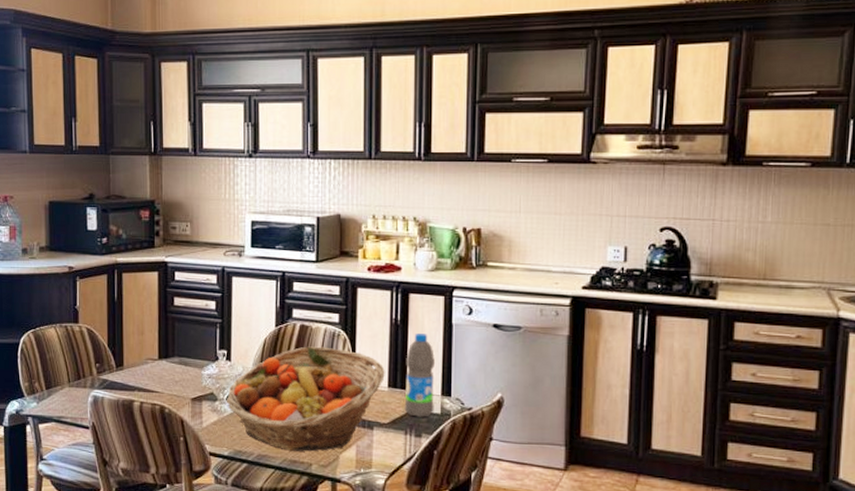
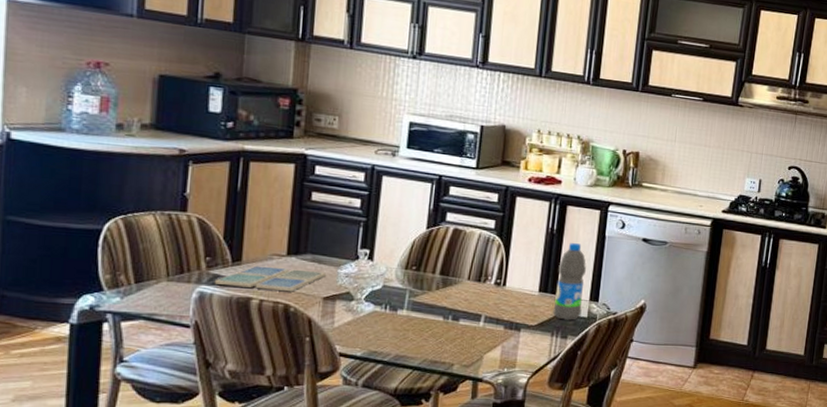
drink coaster: none [104,370,192,394] -> present [214,265,326,292]
fruit basket: present [226,346,385,452] -> none [363,250,537,352]

